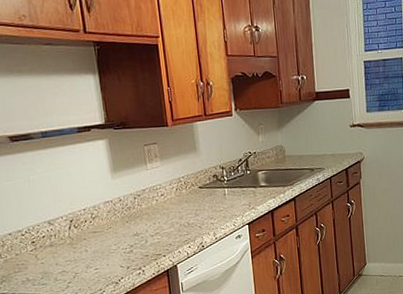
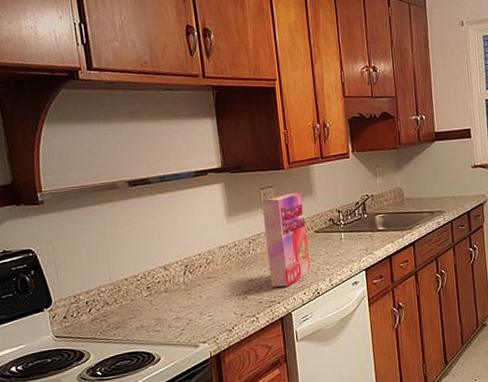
cereal box: none [145,149,195,241] -> present [261,192,310,288]

